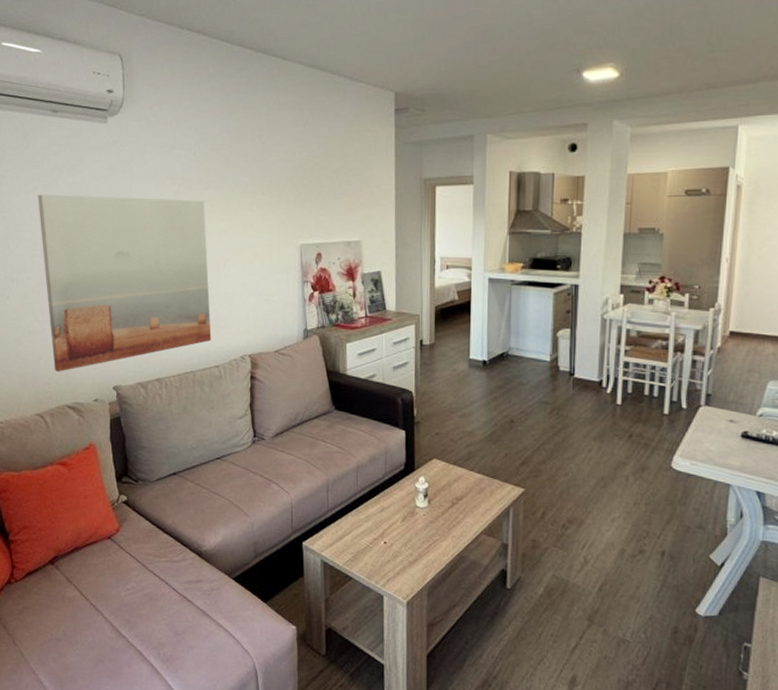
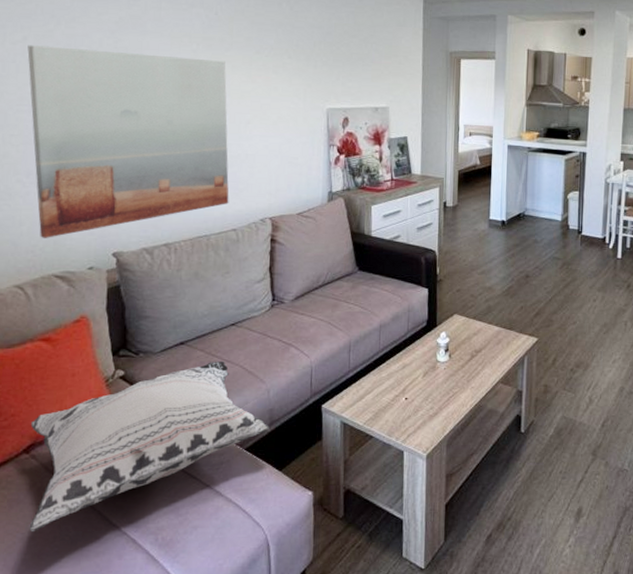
decorative pillow: none [54,492,254,634] -> present [29,361,270,531]

